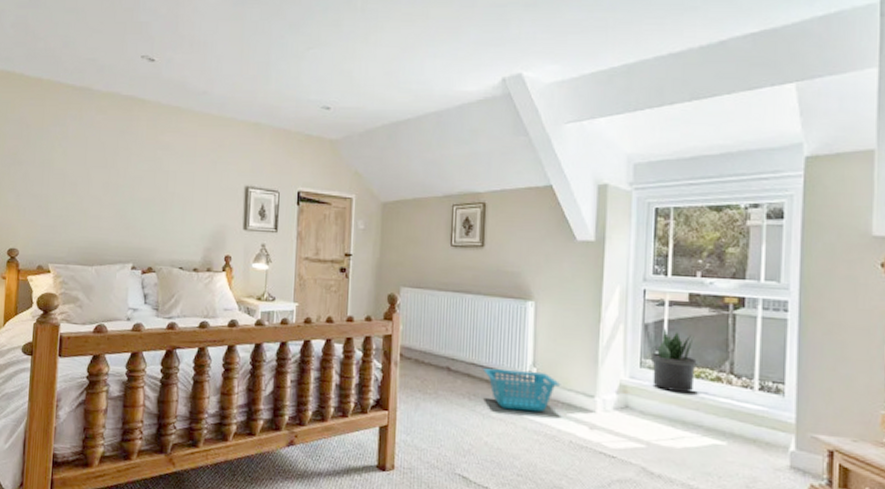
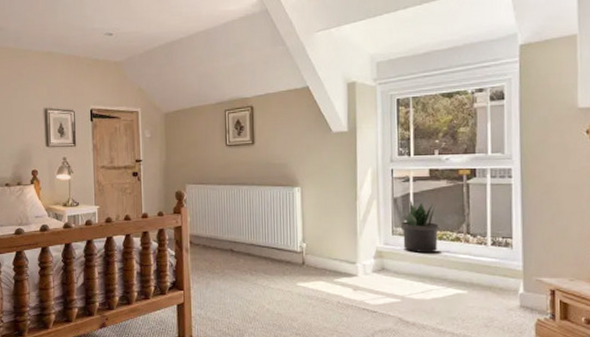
laundry basket: present [483,368,561,413] -> none [261,247,327,280]

